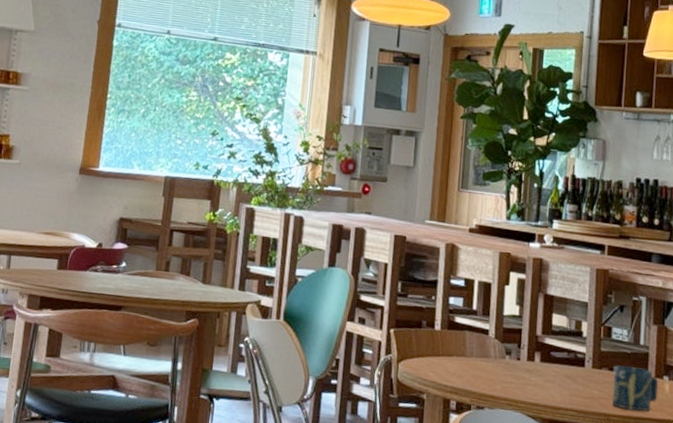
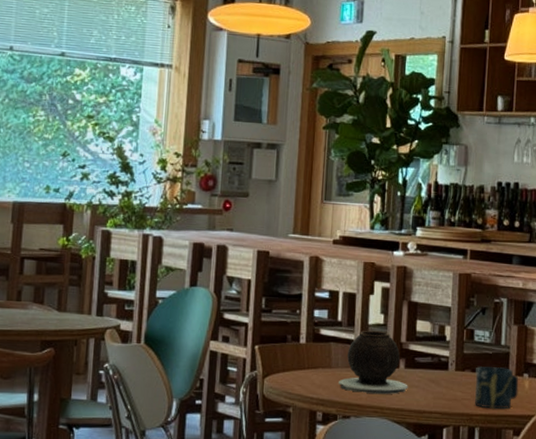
vase: none [473,321,544,388] -> present [339,331,408,394]

